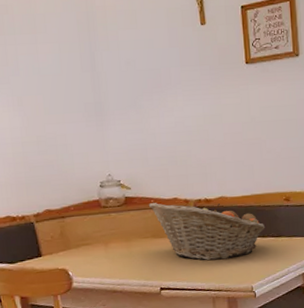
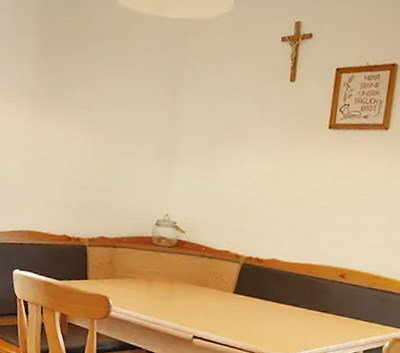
fruit basket: present [148,202,266,261] -> none [198,250,313,324]

